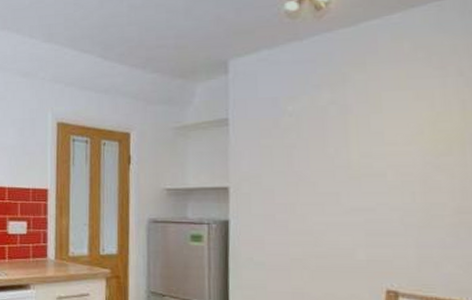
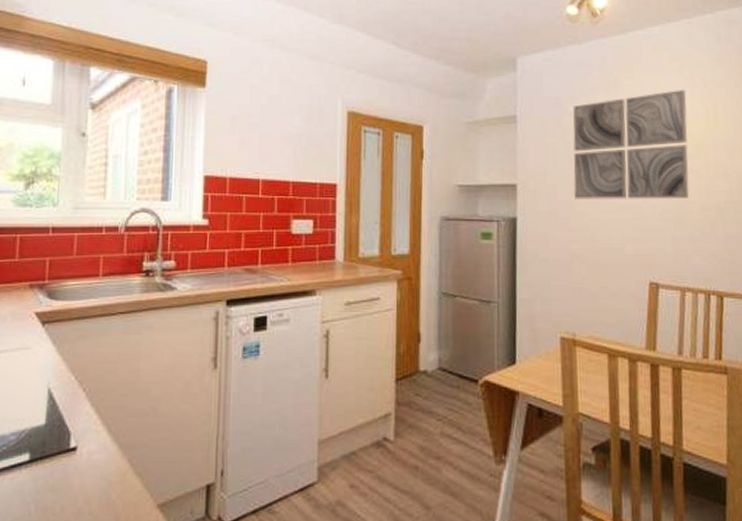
wall art: none [293,80,439,202] -> present [573,89,689,199]

